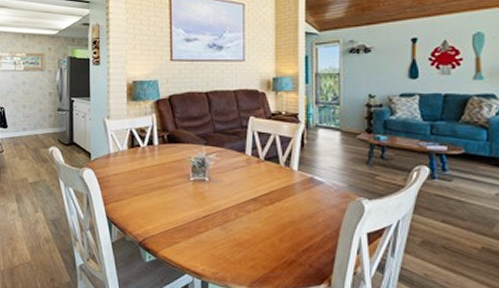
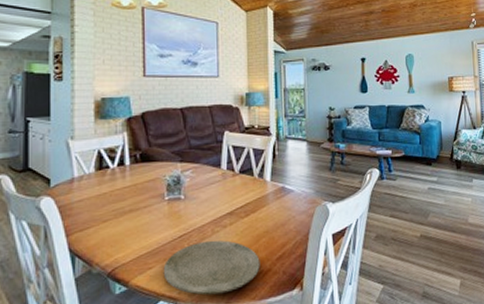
plate: none [188,224,285,277] -> present [163,240,260,296]

